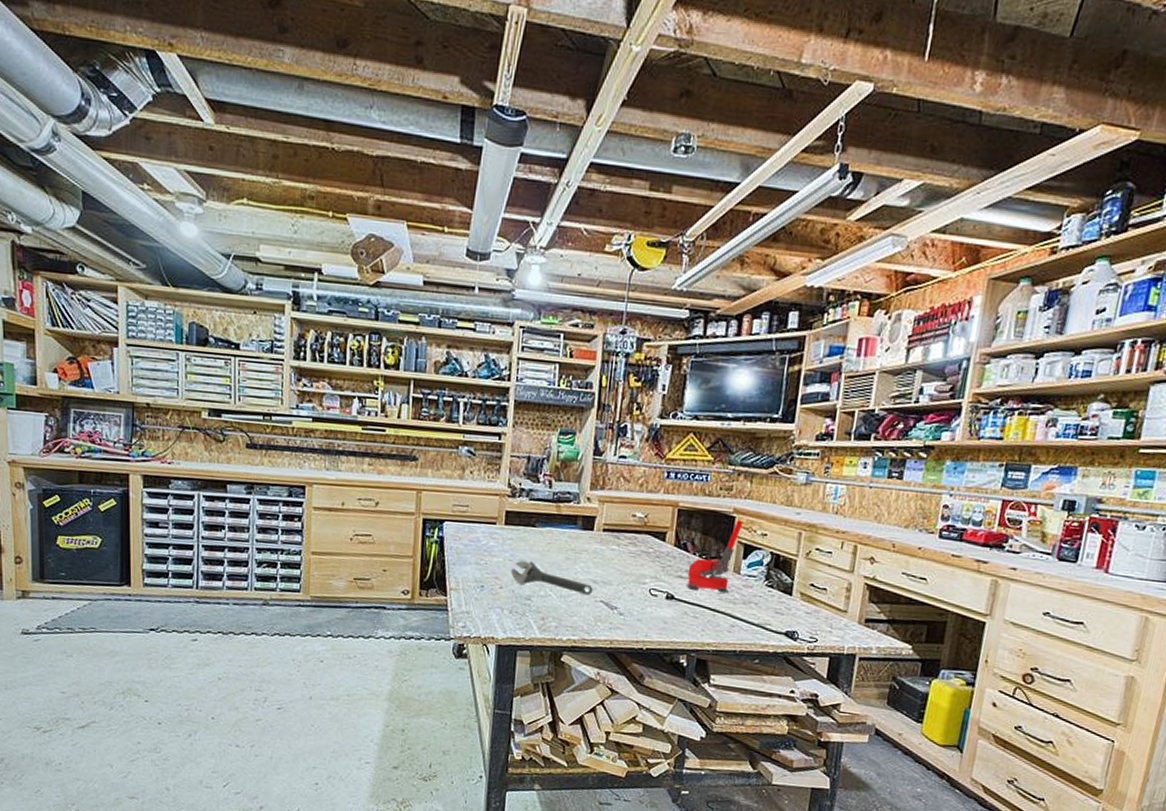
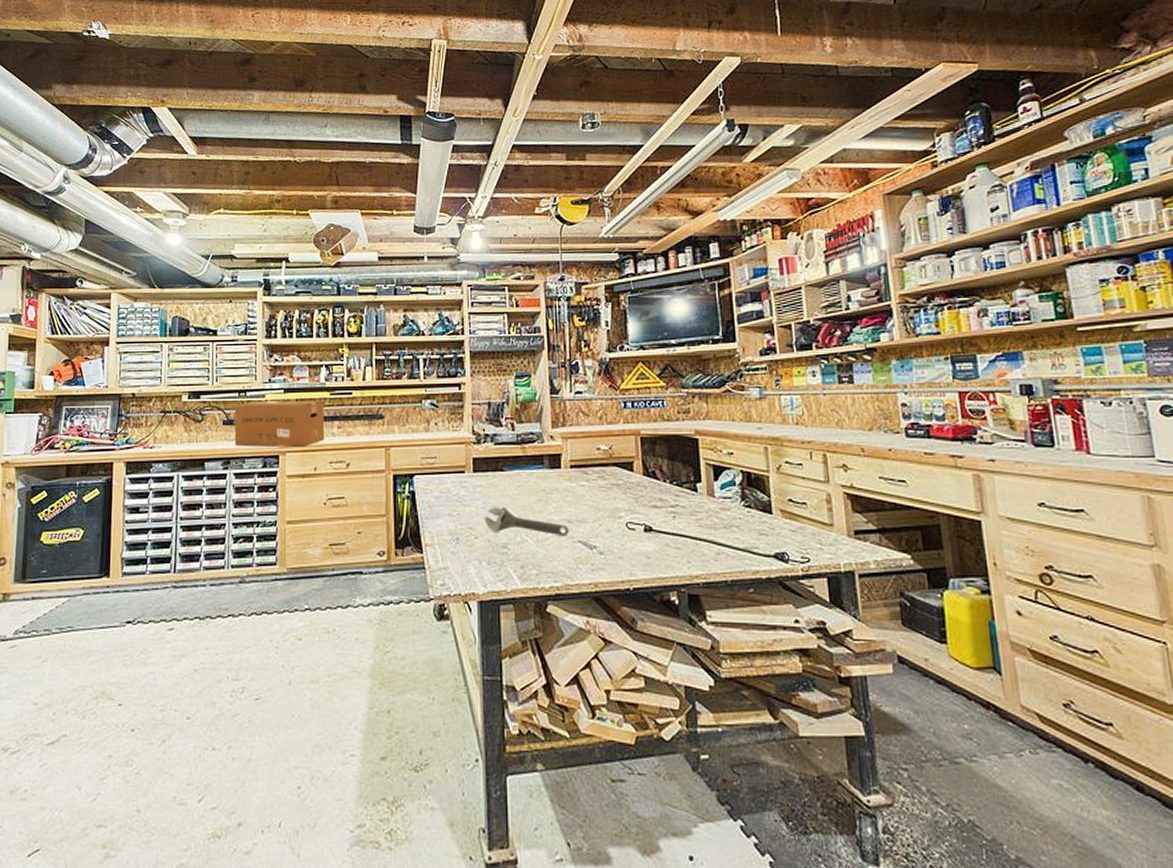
box: none [258,426,355,480] -> present [234,401,325,447]
clamp: present [686,519,743,594] -> none [661,441,707,519]

